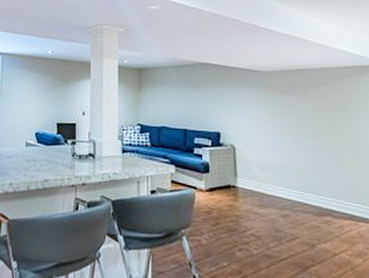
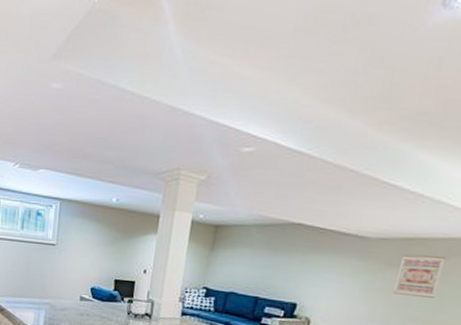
wall art: none [292,82,327,118] -> present [393,254,446,298]

